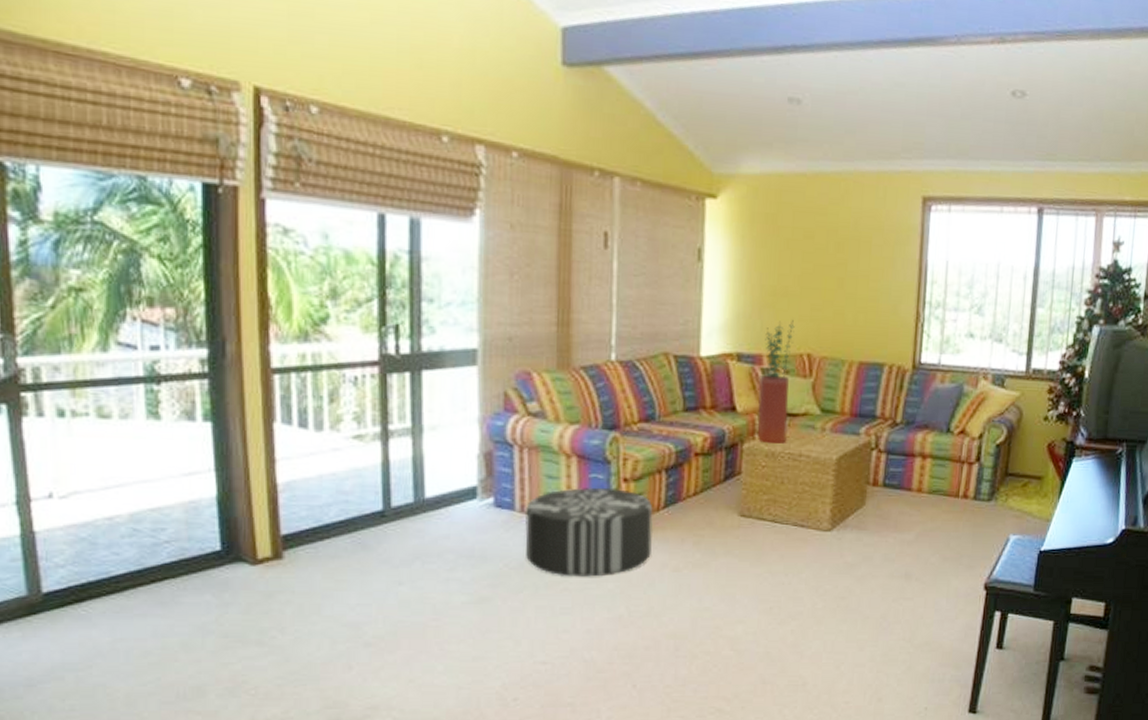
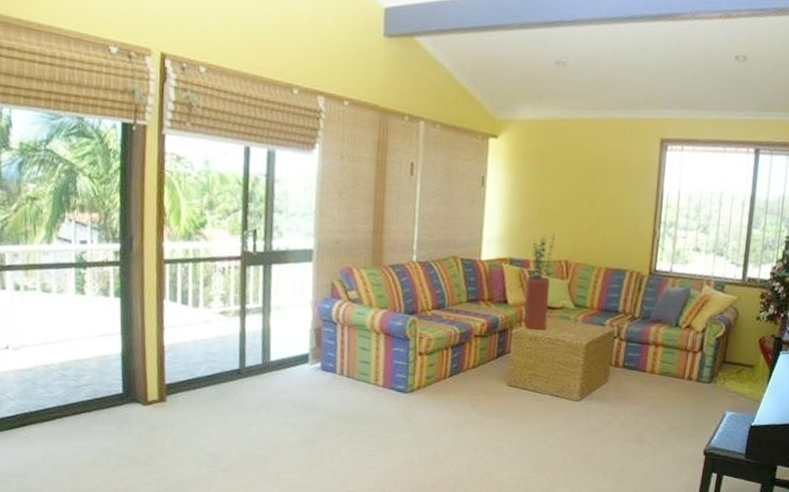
pouf: present [524,487,654,577] -> none [343,358,441,428]

